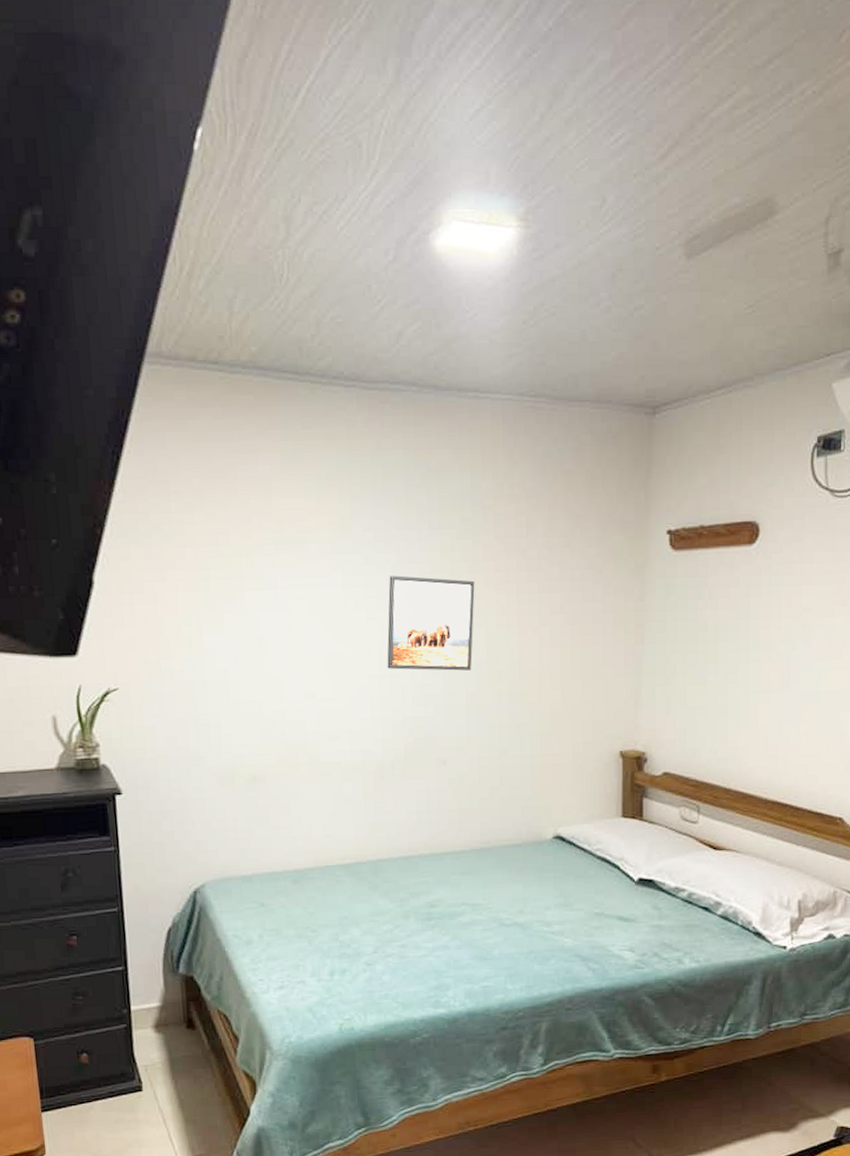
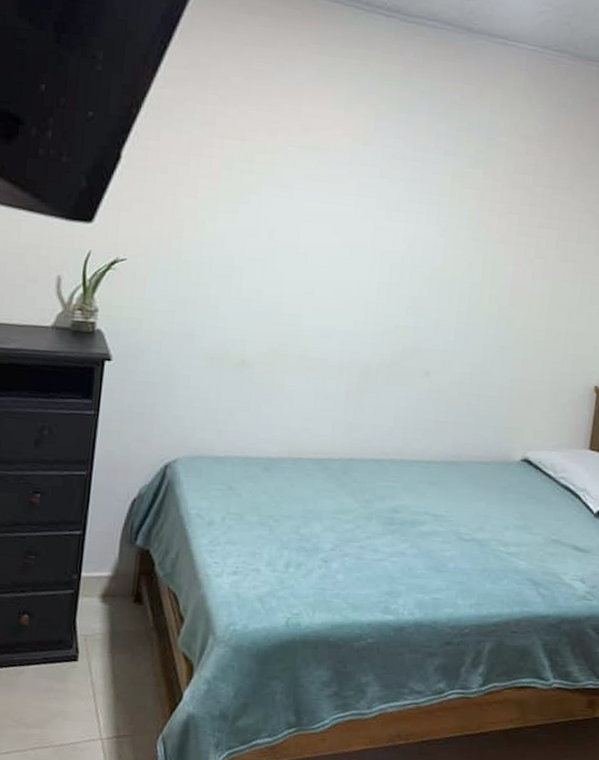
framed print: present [387,575,475,671] -> none [386,192,480,290]

